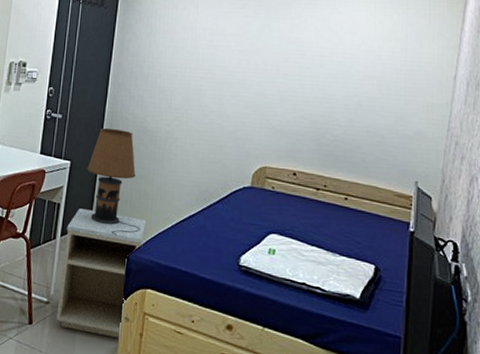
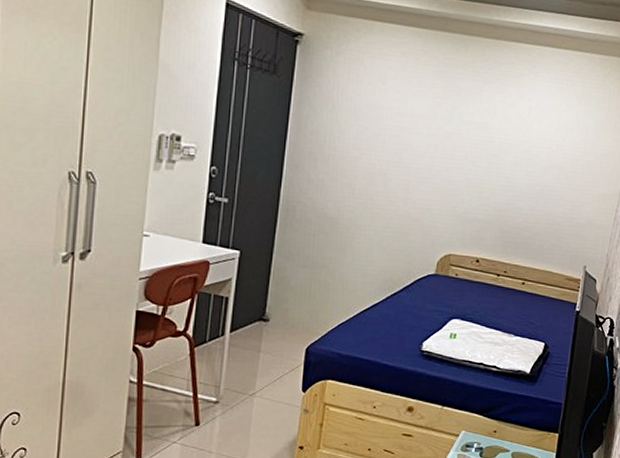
nightstand: present [56,208,146,338] -> none [227,302,326,430]
table lamp: present [87,128,140,235] -> none [260,214,320,328]

